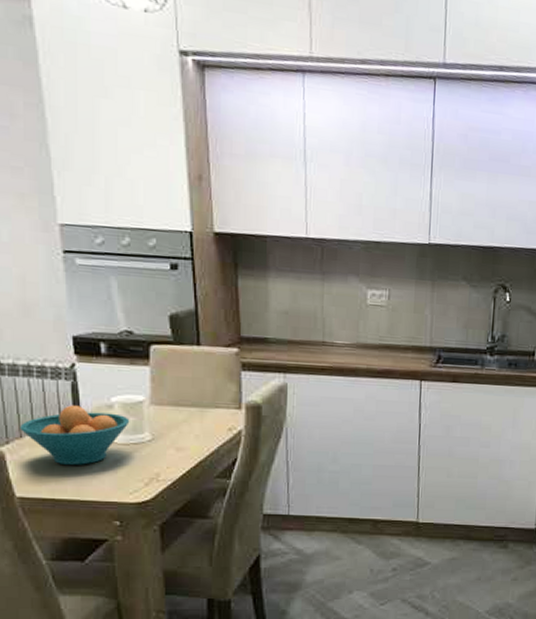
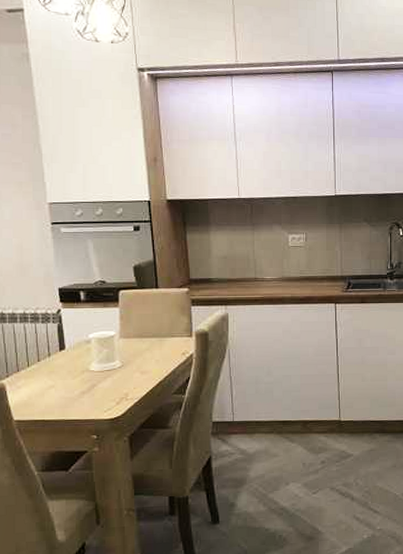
fruit bowl: present [20,405,130,465] -> none [18,343,104,391]

